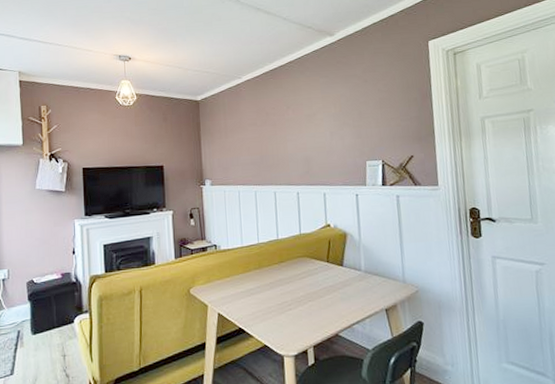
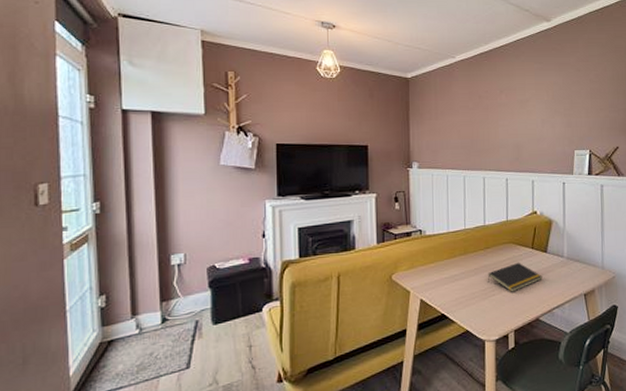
notepad: none [283,276,340,307] -> present [487,262,543,292]

